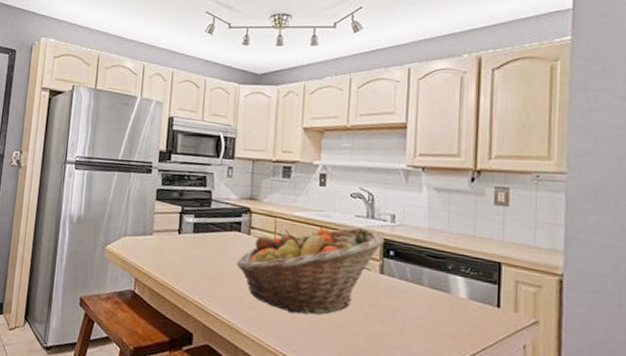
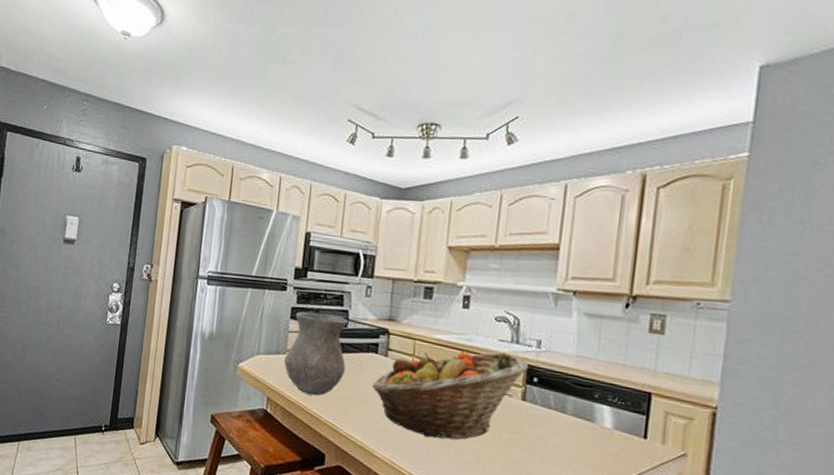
vase: none [151,193,212,276] -> present [284,311,349,396]

